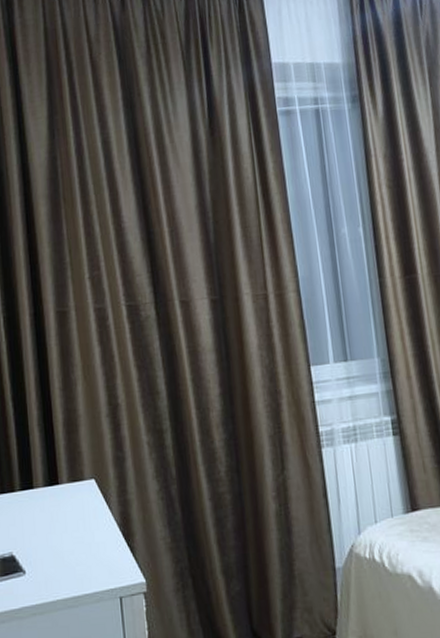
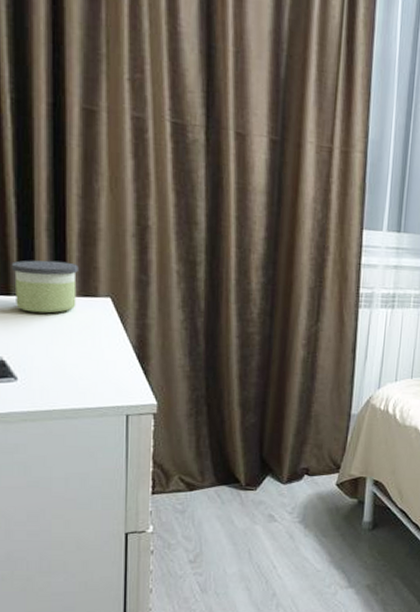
candle: none [13,451,67,505] -> present [11,260,79,314]

